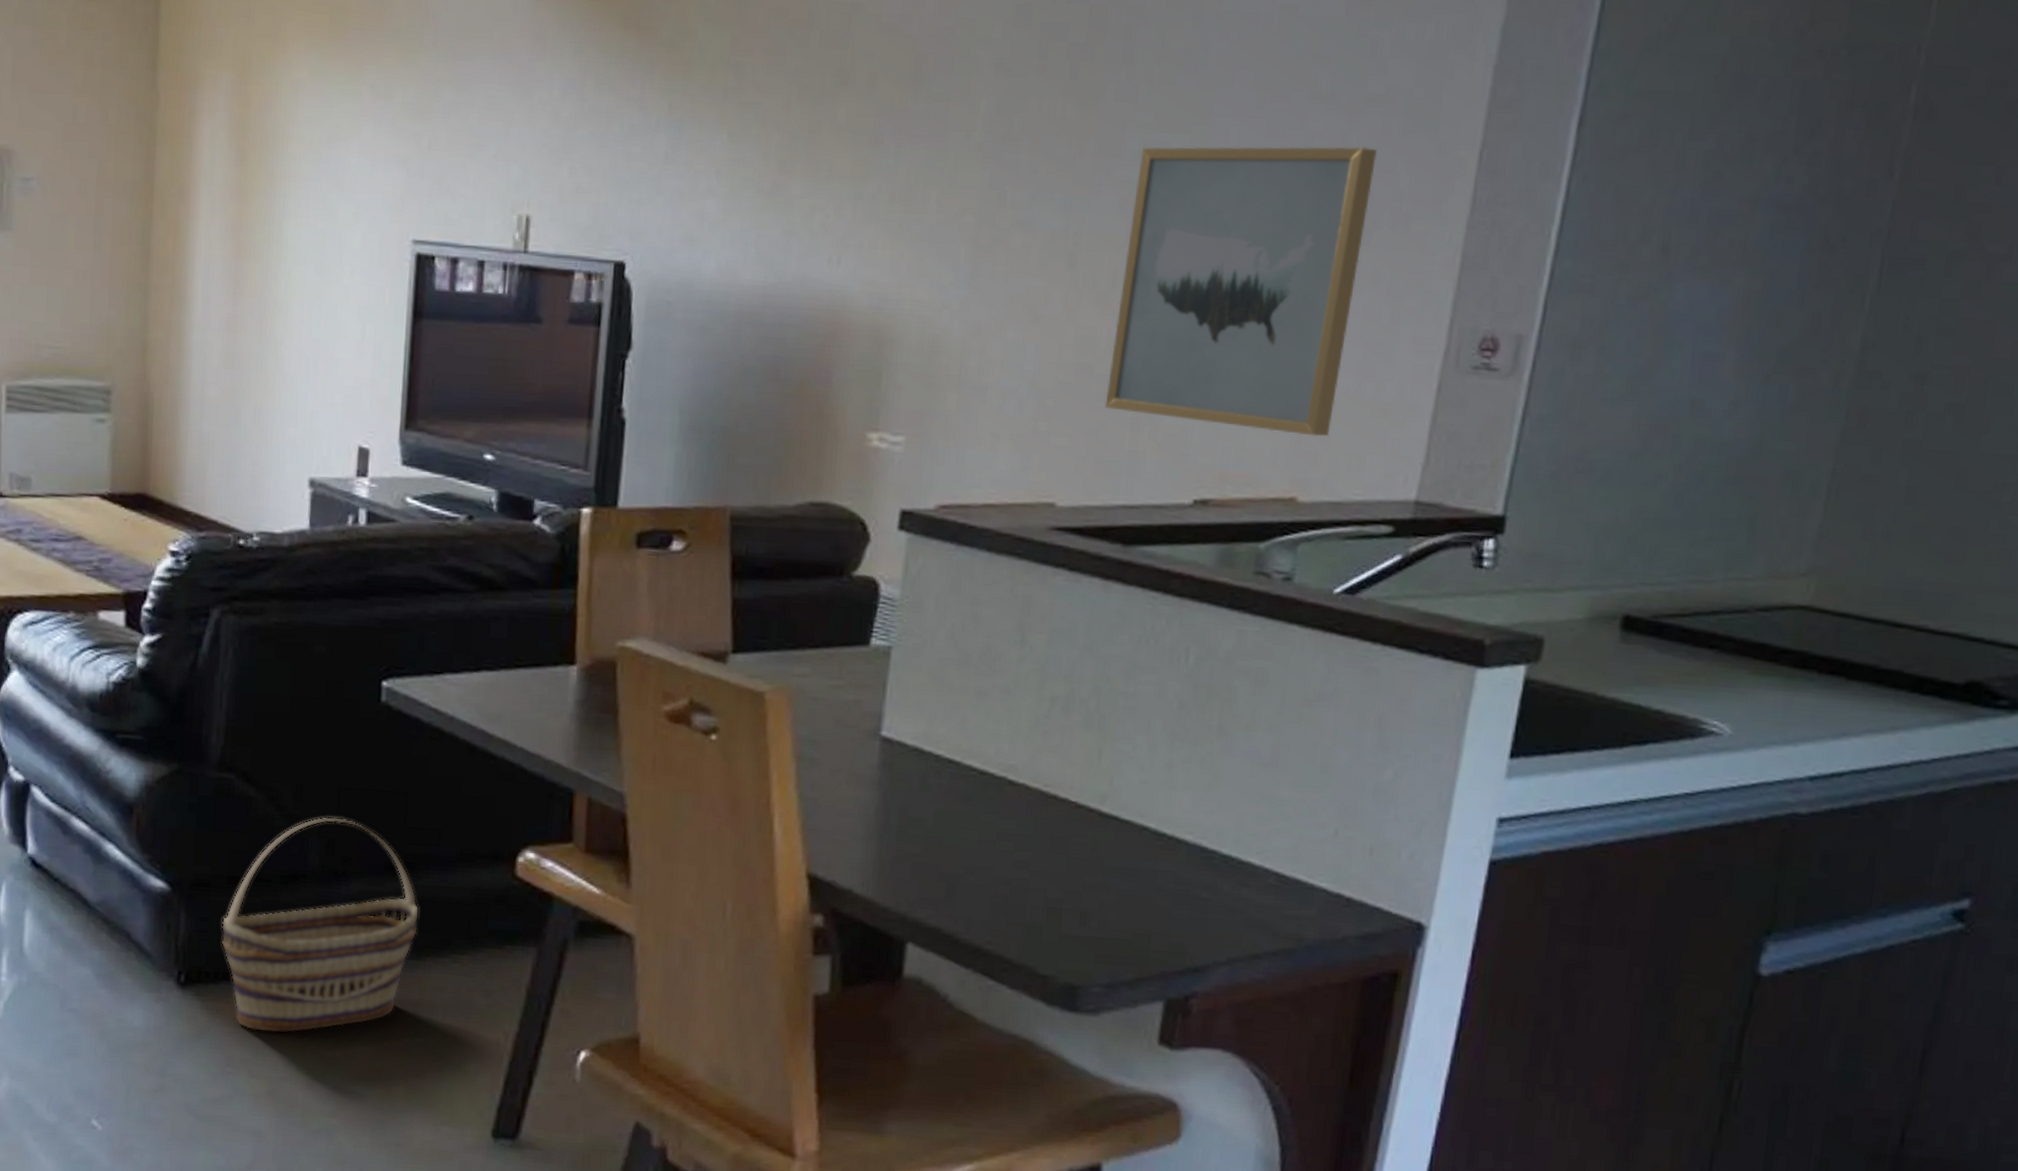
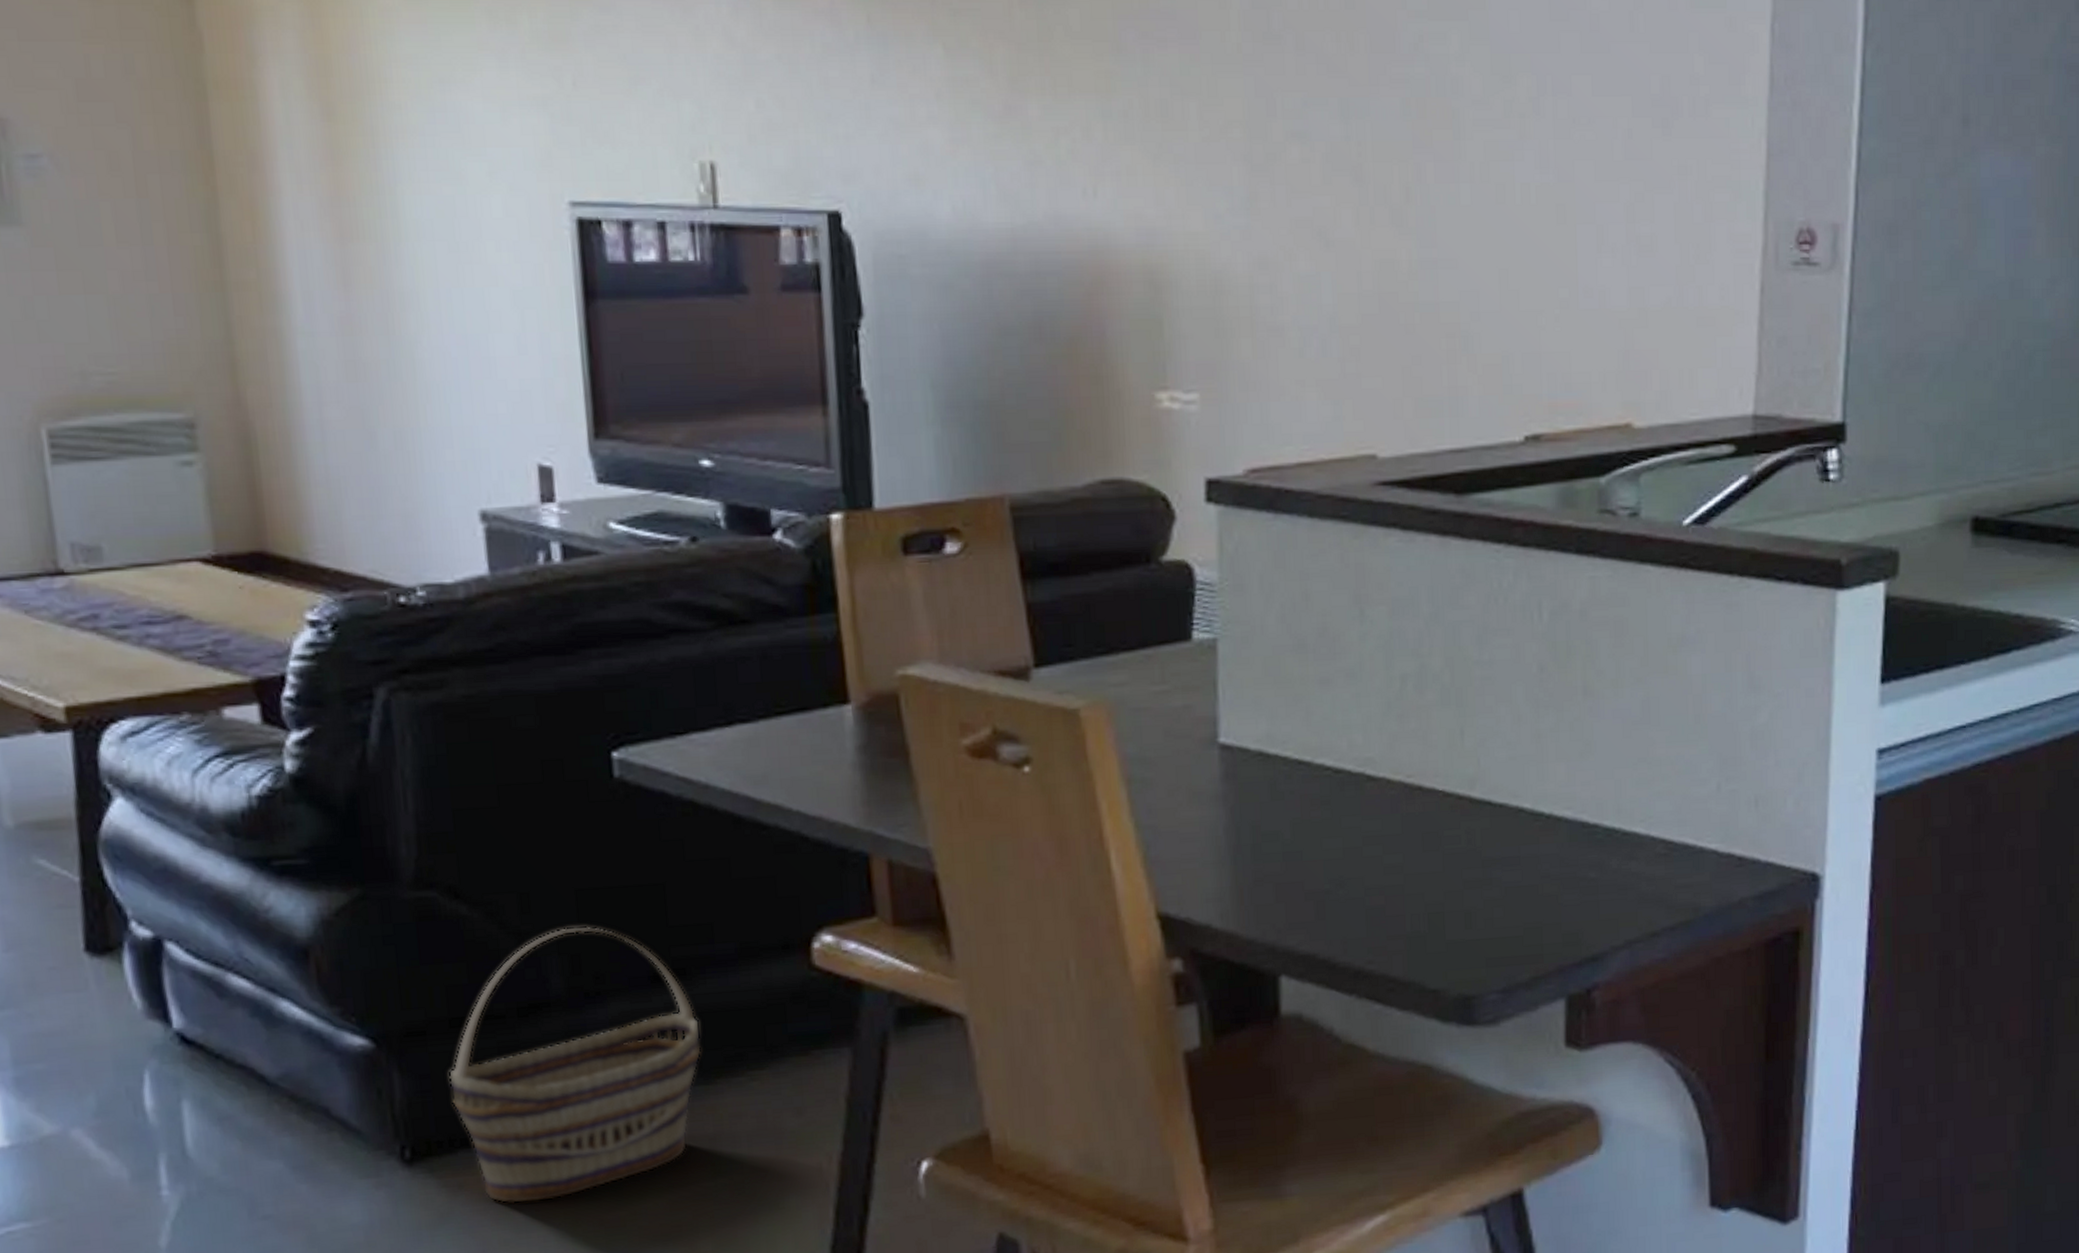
wall art: present [1104,146,1377,437] -> none [1415,26,1667,353]

